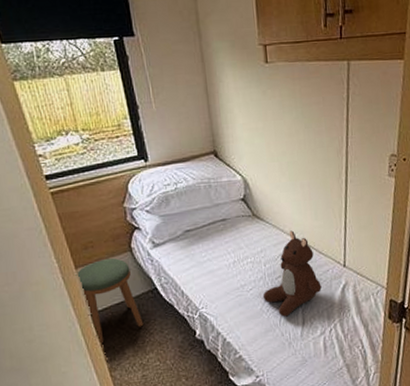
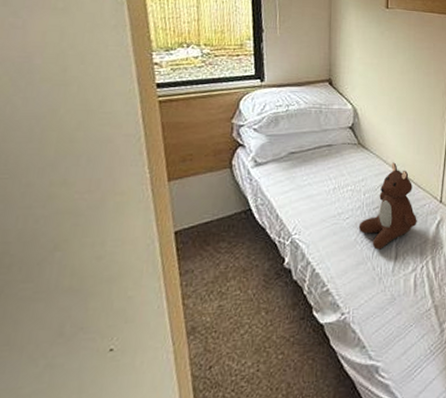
stool: present [75,258,144,344] -> none [167,174,231,266]

